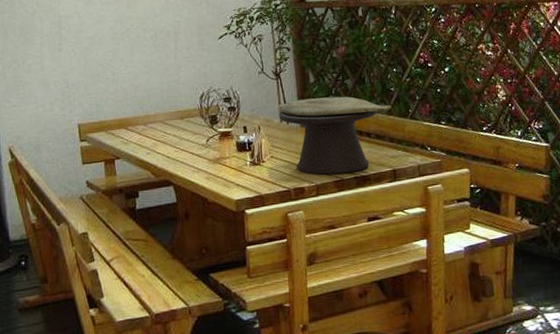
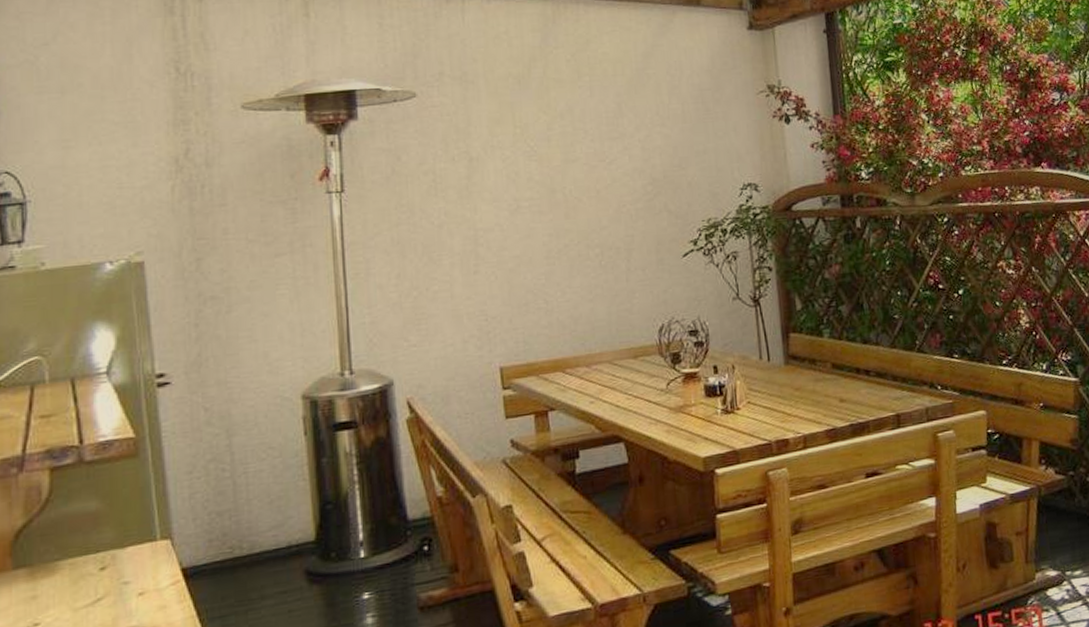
decorative bowl: present [278,96,392,175] -> none [757,326,896,424]

